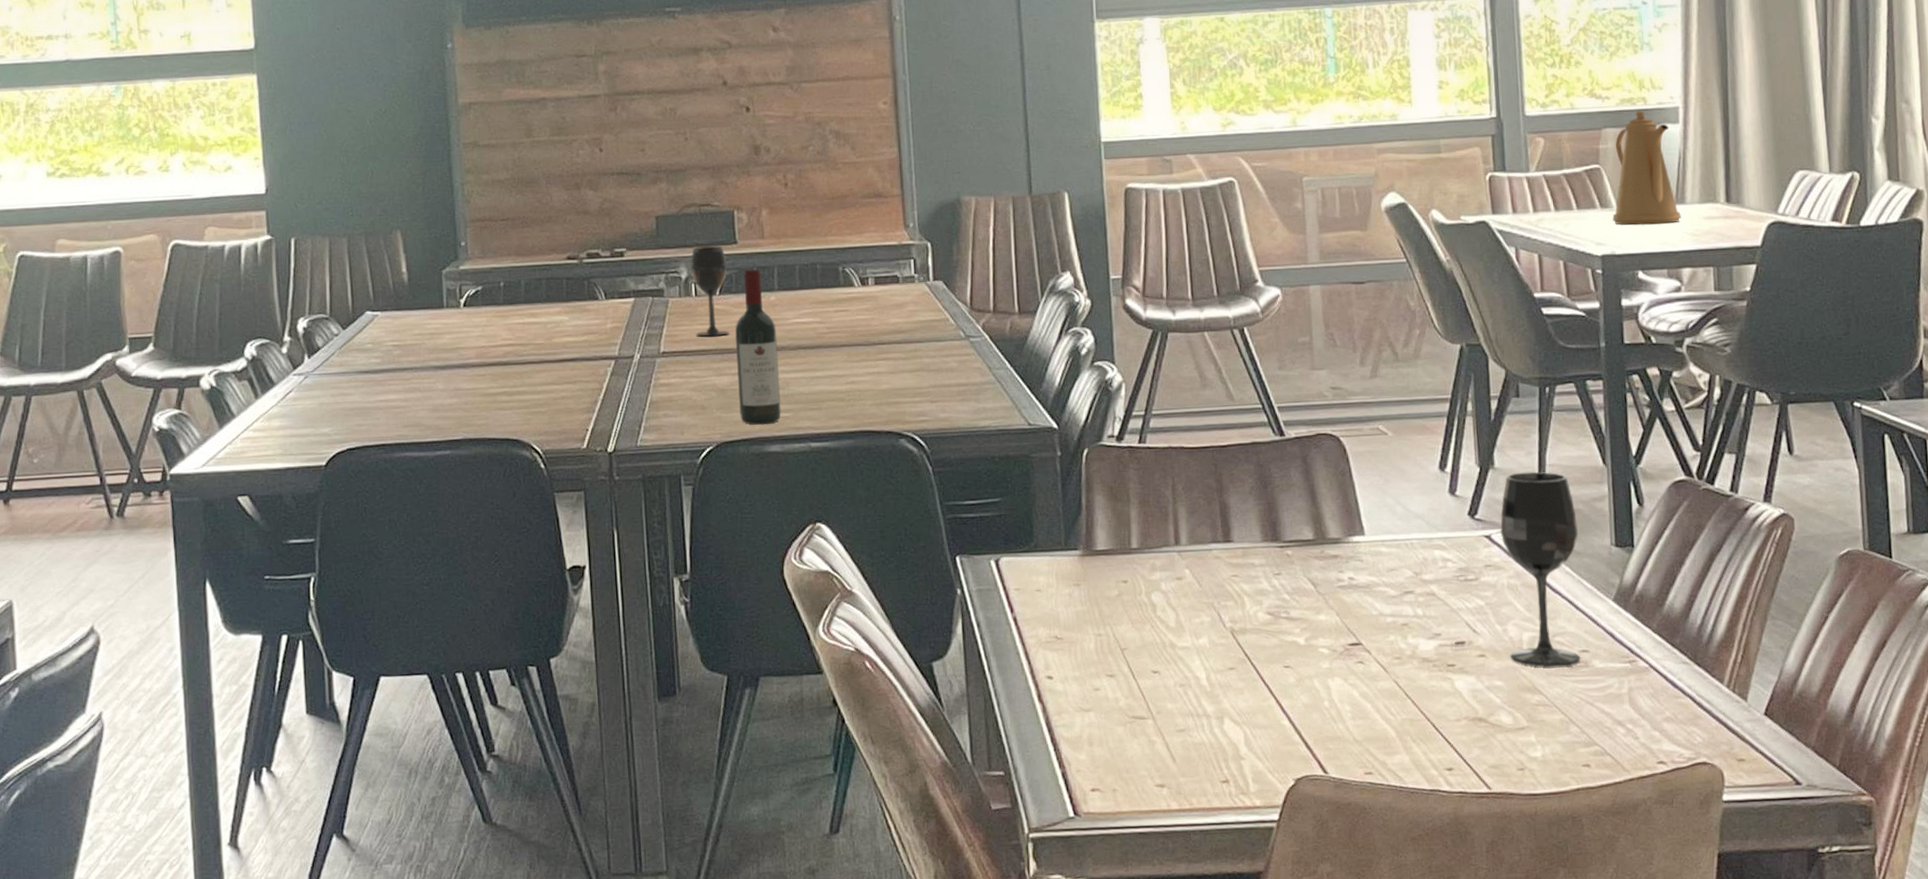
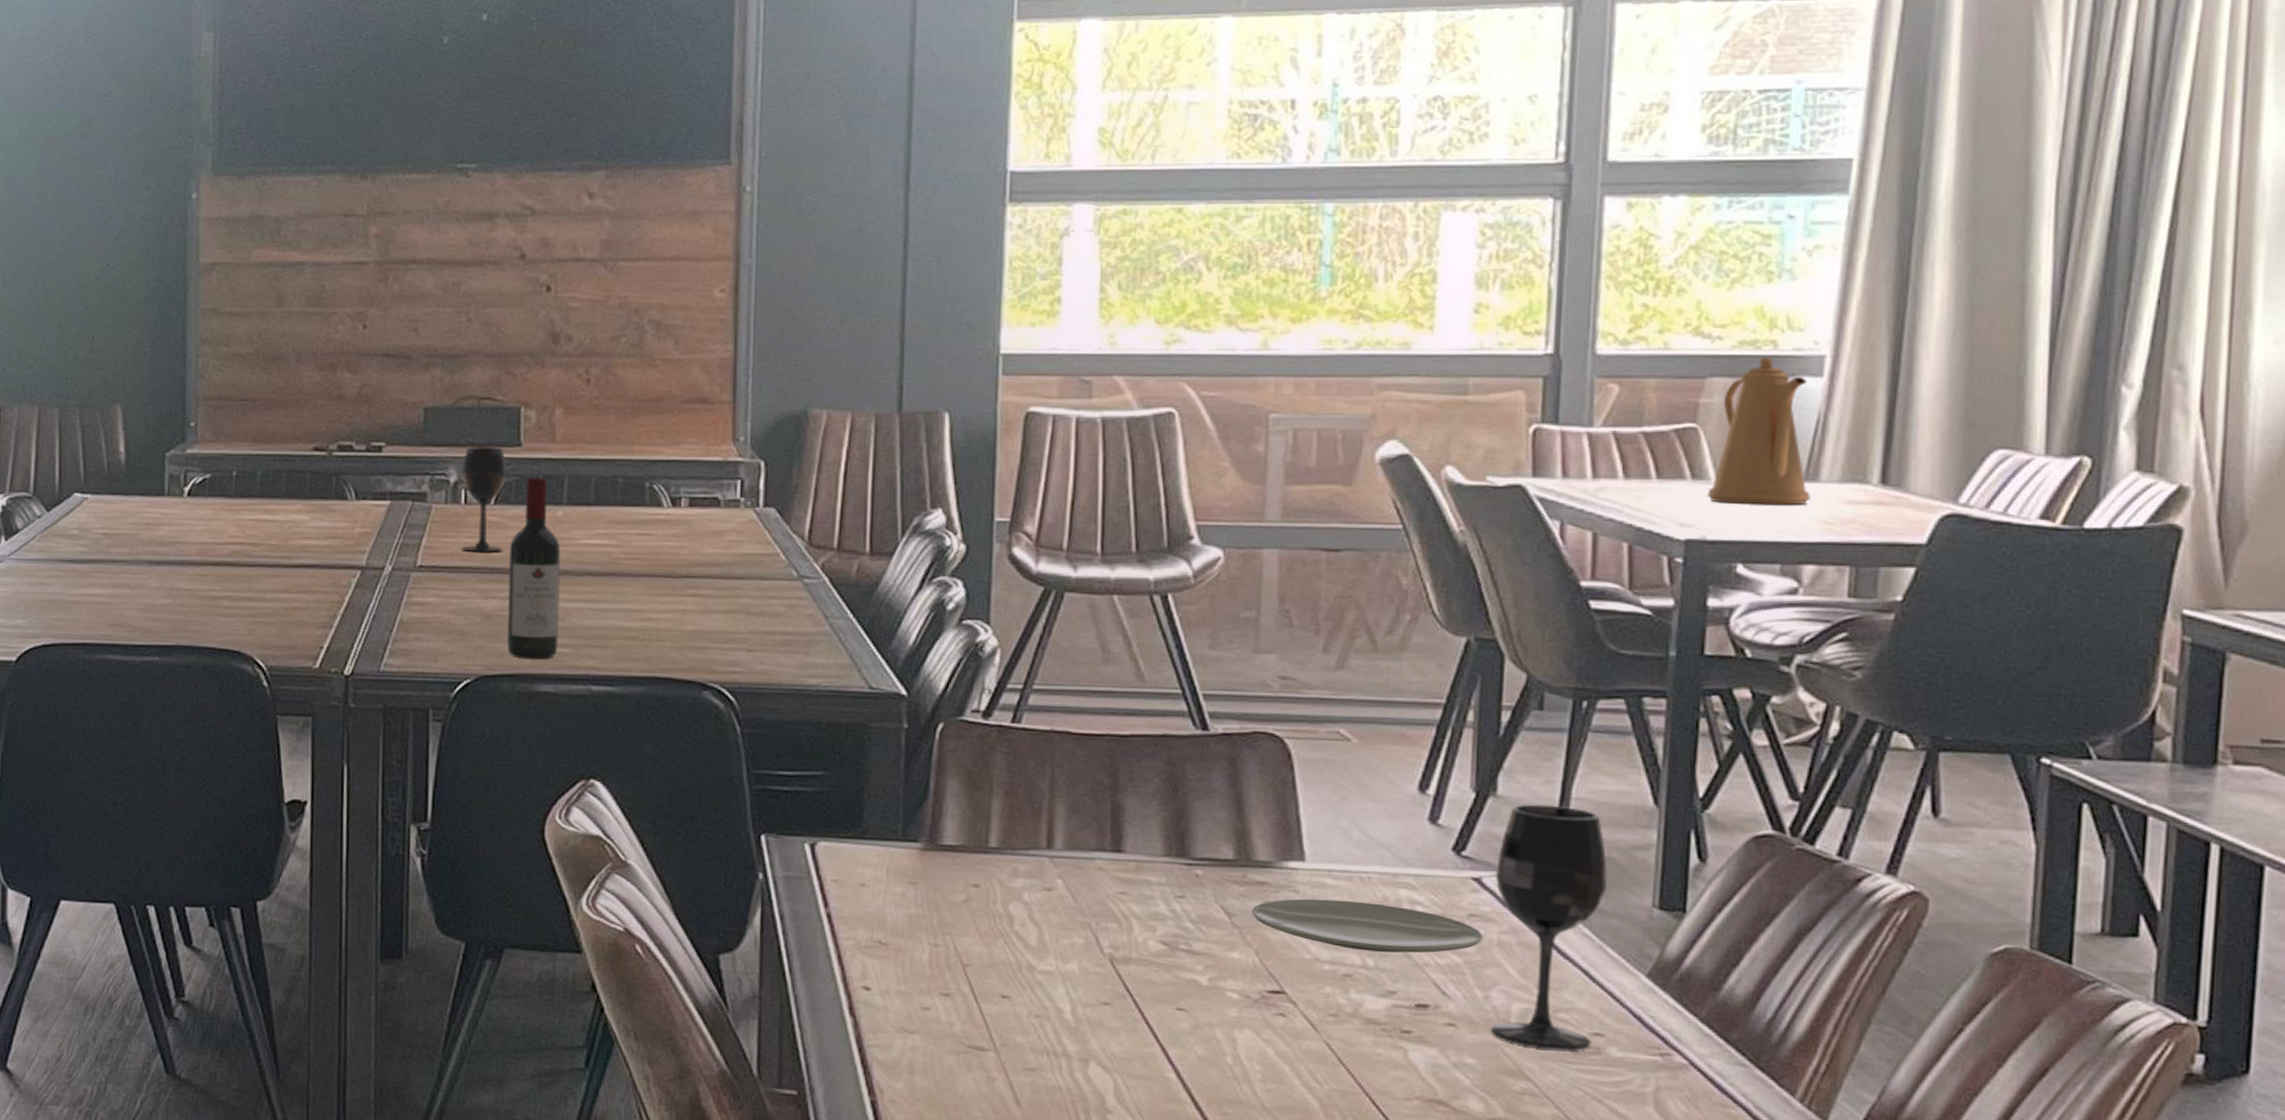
plate: none [1330,563,1497,603] -> present [1251,898,1483,953]

